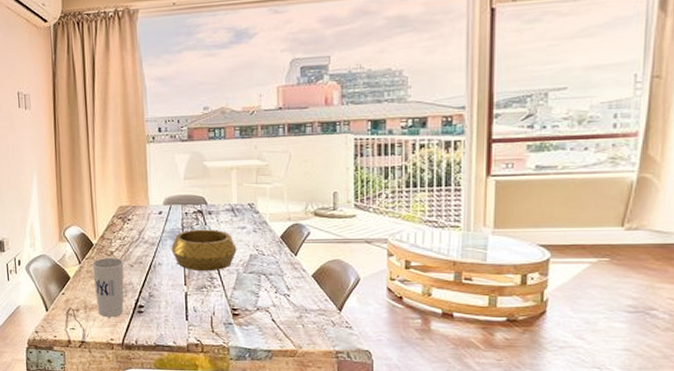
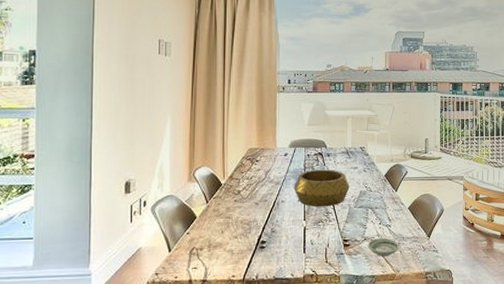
cup: present [92,257,124,317] -> none [219,196,250,254]
saucer: none [261,309,301,331] -> present [367,238,399,257]

